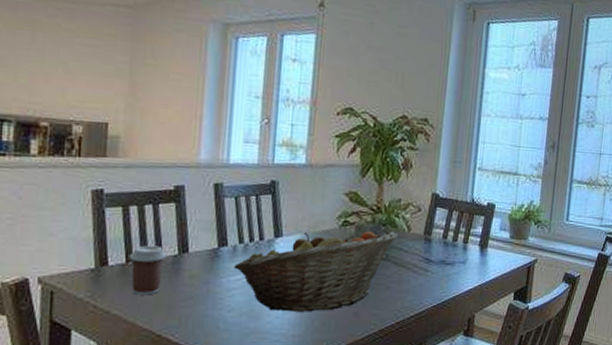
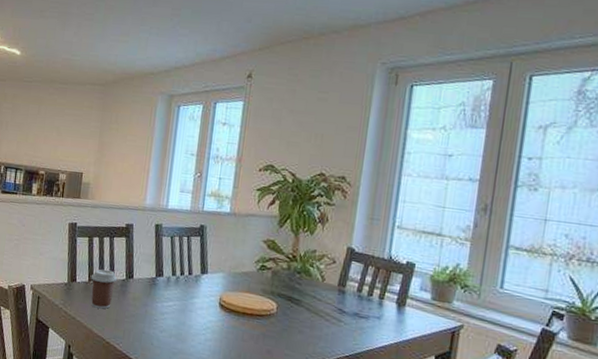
fruit basket: present [233,230,397,312] -> none [167,271,311,345]

